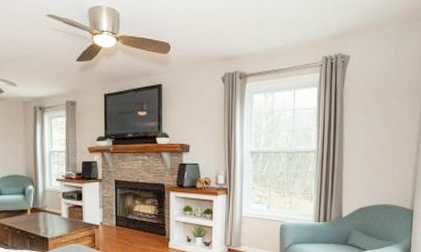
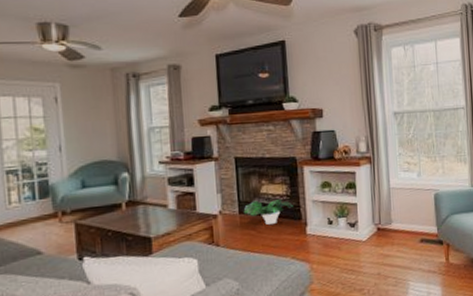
potted plant: none [119,216,160,237] -> present [243,198,294,225]

